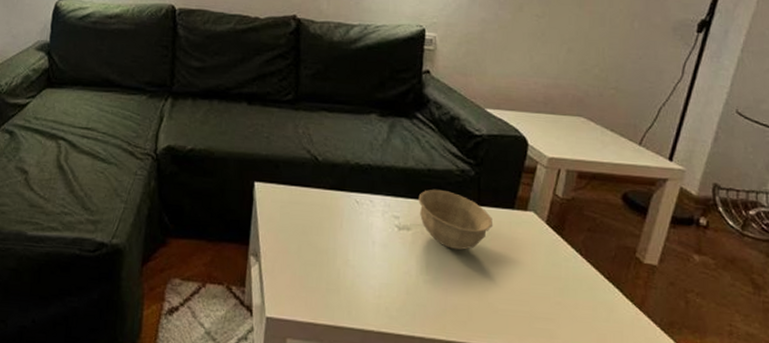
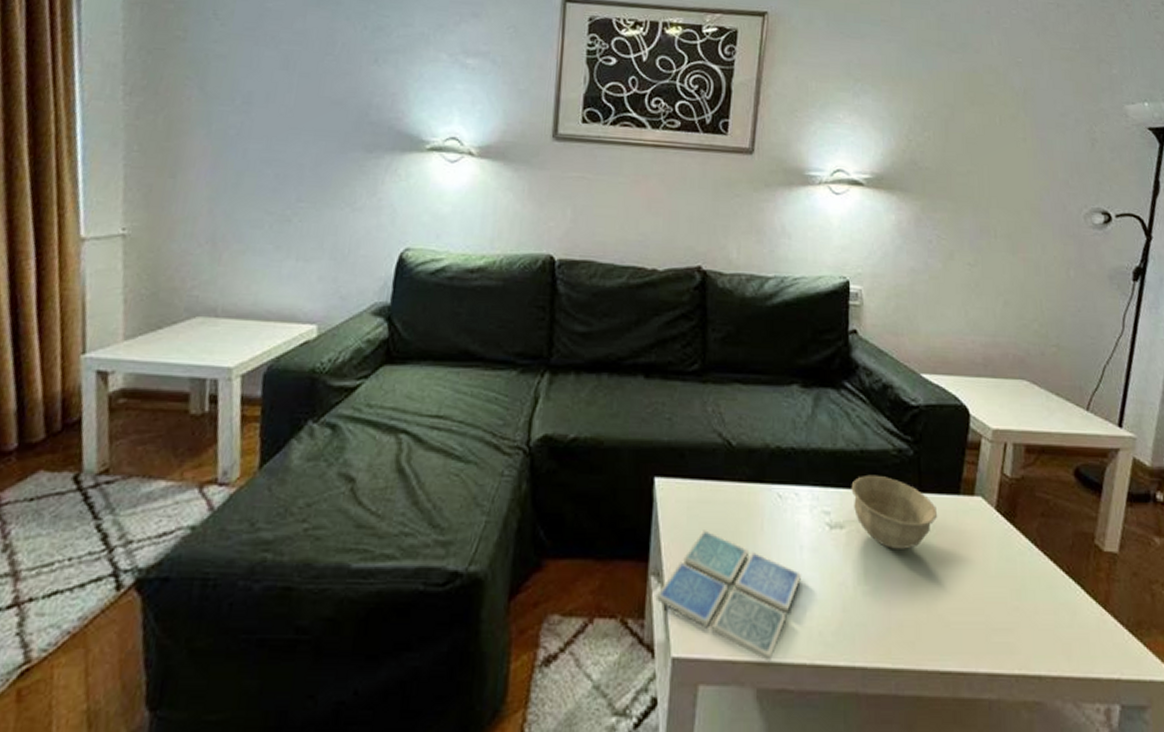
drink coaster: none [254,224,372,327] -> present [655,530,801,662]

